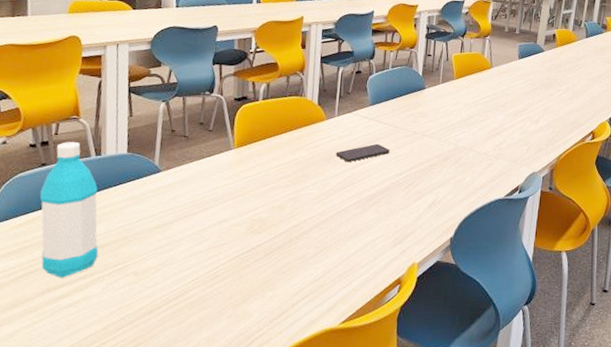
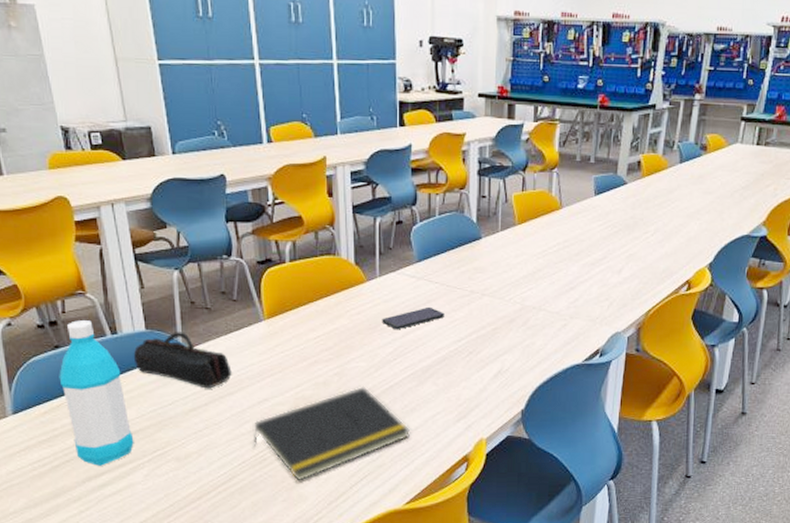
pencil case: none [111,156,199,208] -> present [133,332,232,389]
notepad: none [209,211,352,299] -> present [254,386,411,481]

